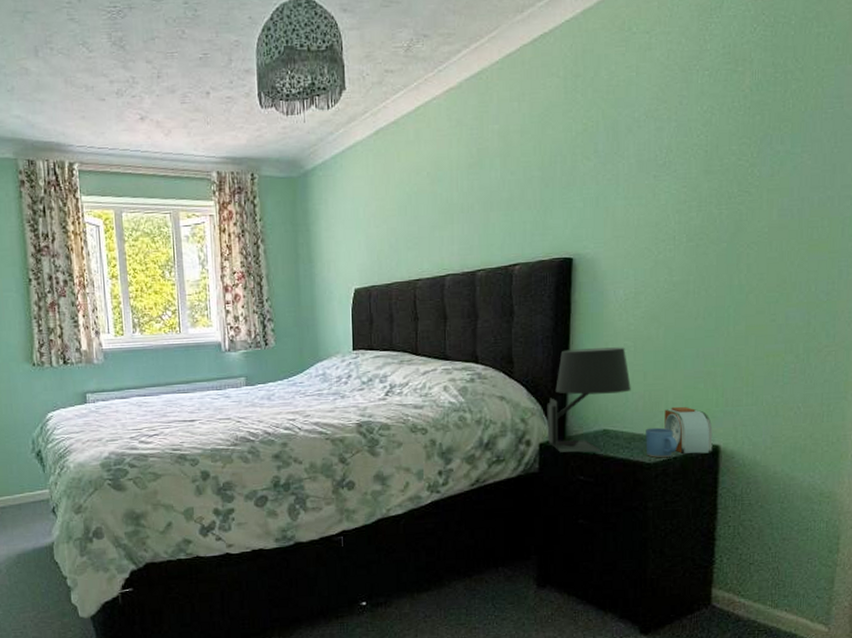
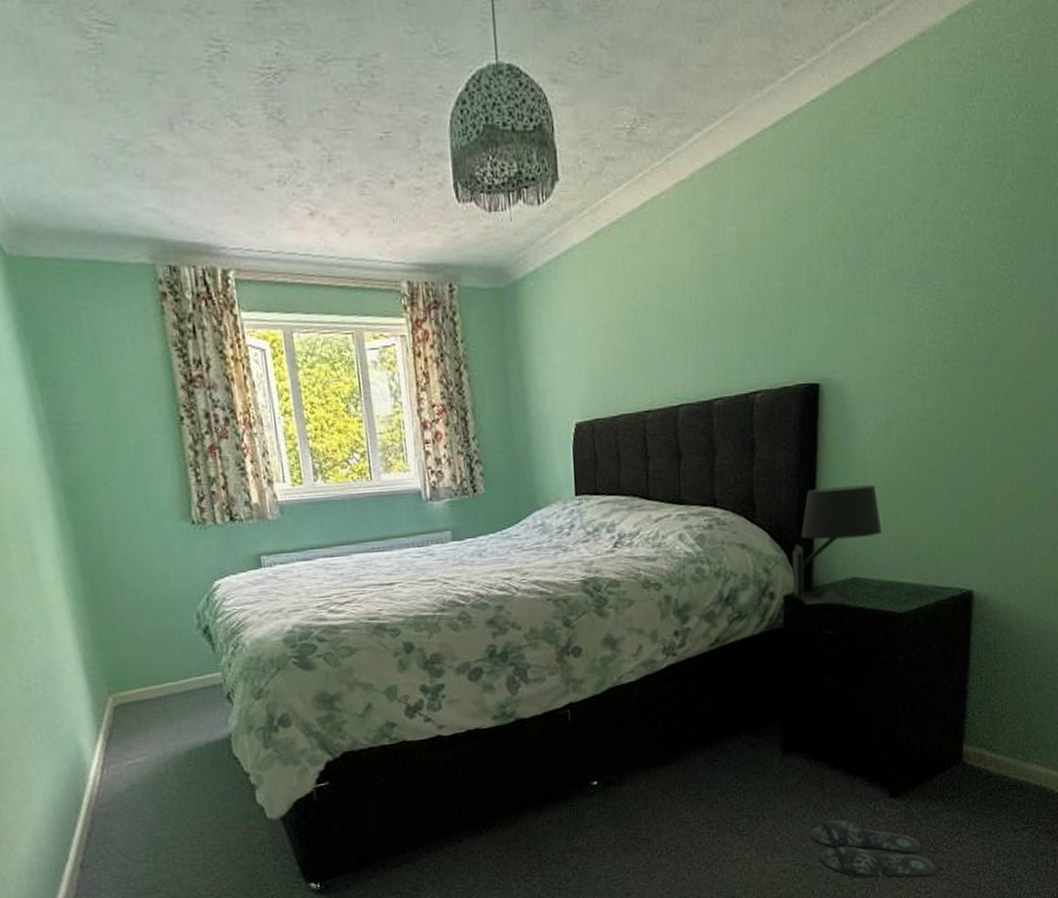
mug: present [646,427,678,458] -> none [896,573,930,607]
alarm clock: present [664,406,713,454] -> none [916,549,966,601]

